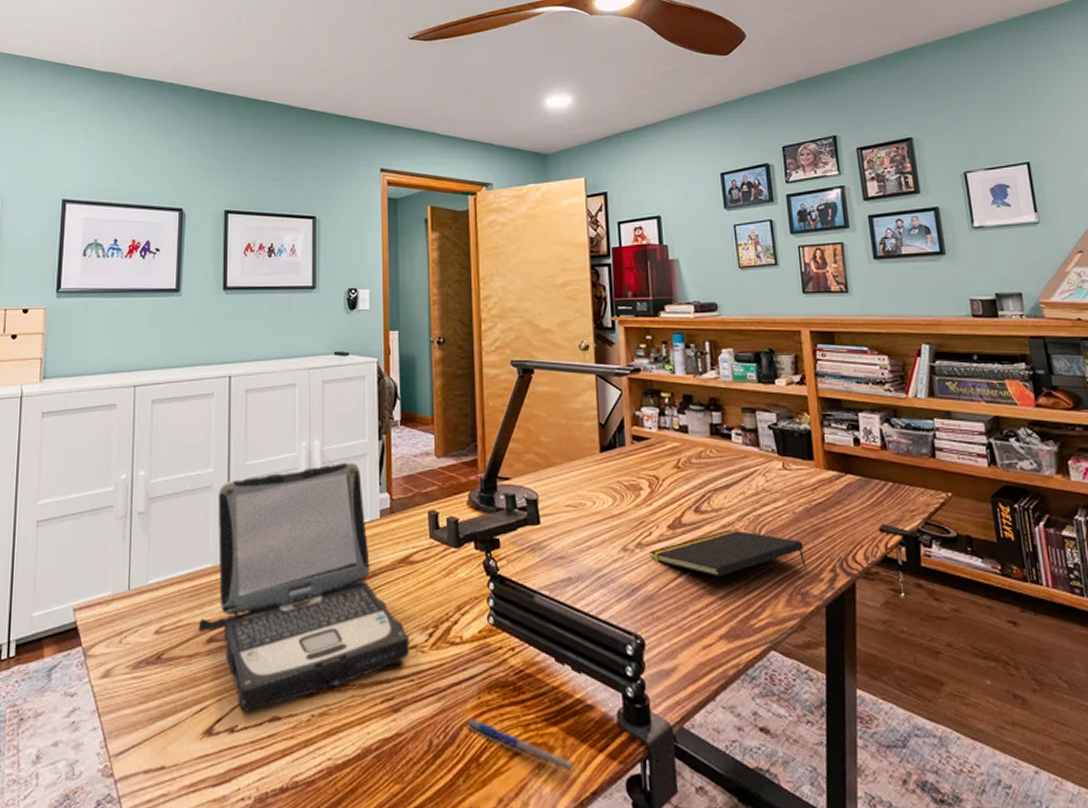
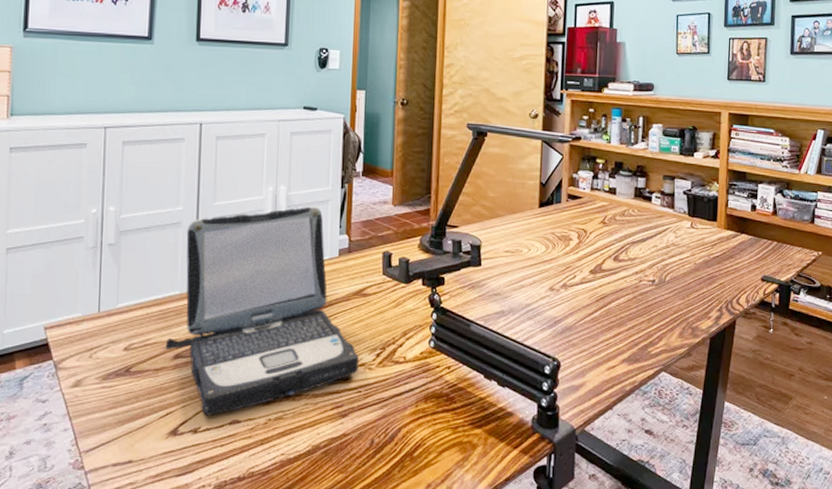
pen: present [466,718,576,774] -> none [404,422,494,465]
notepad: present [649,529,807,576] -> none [572,275,699,313]

